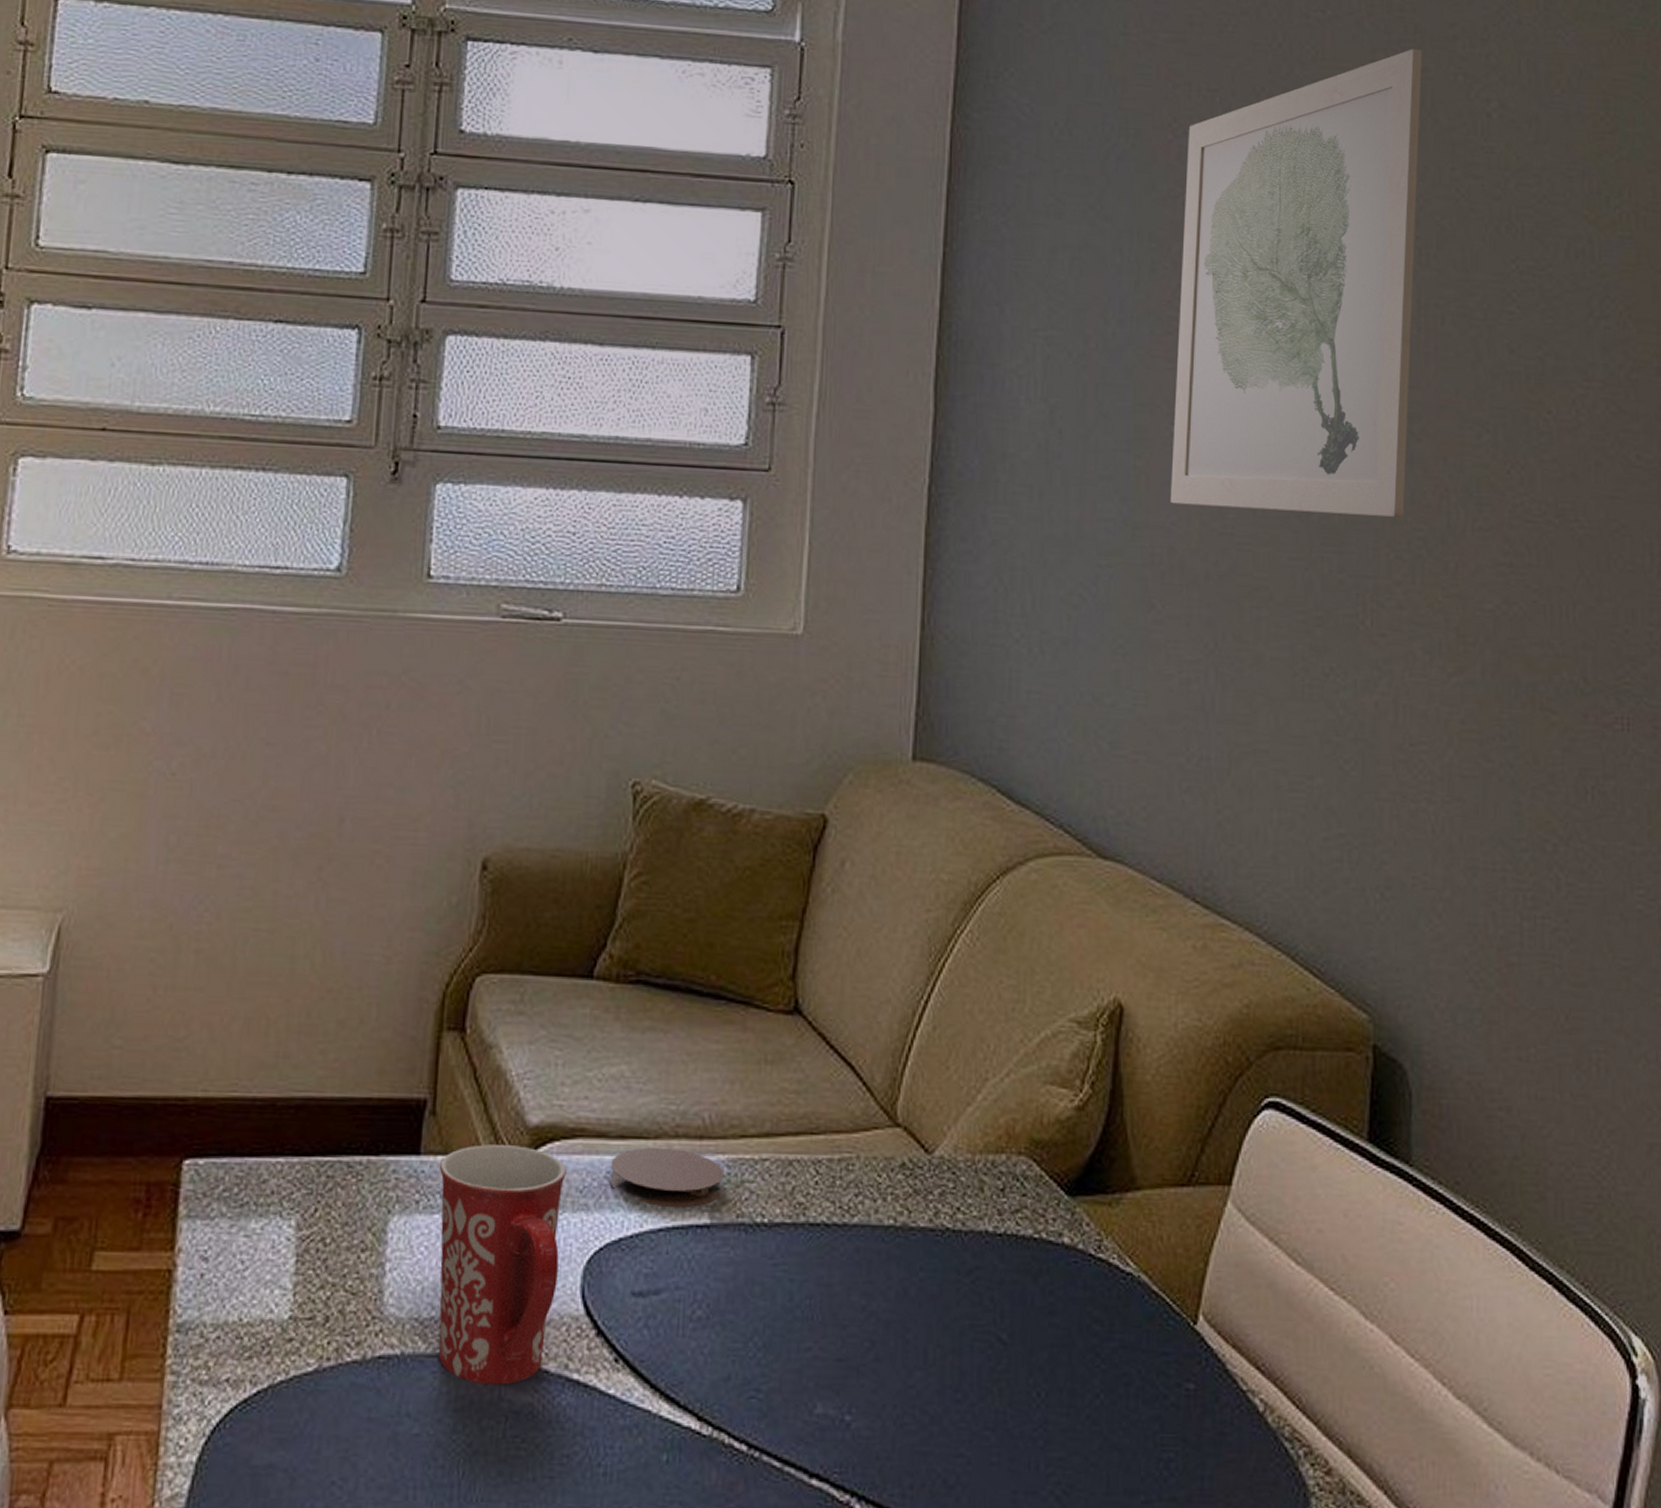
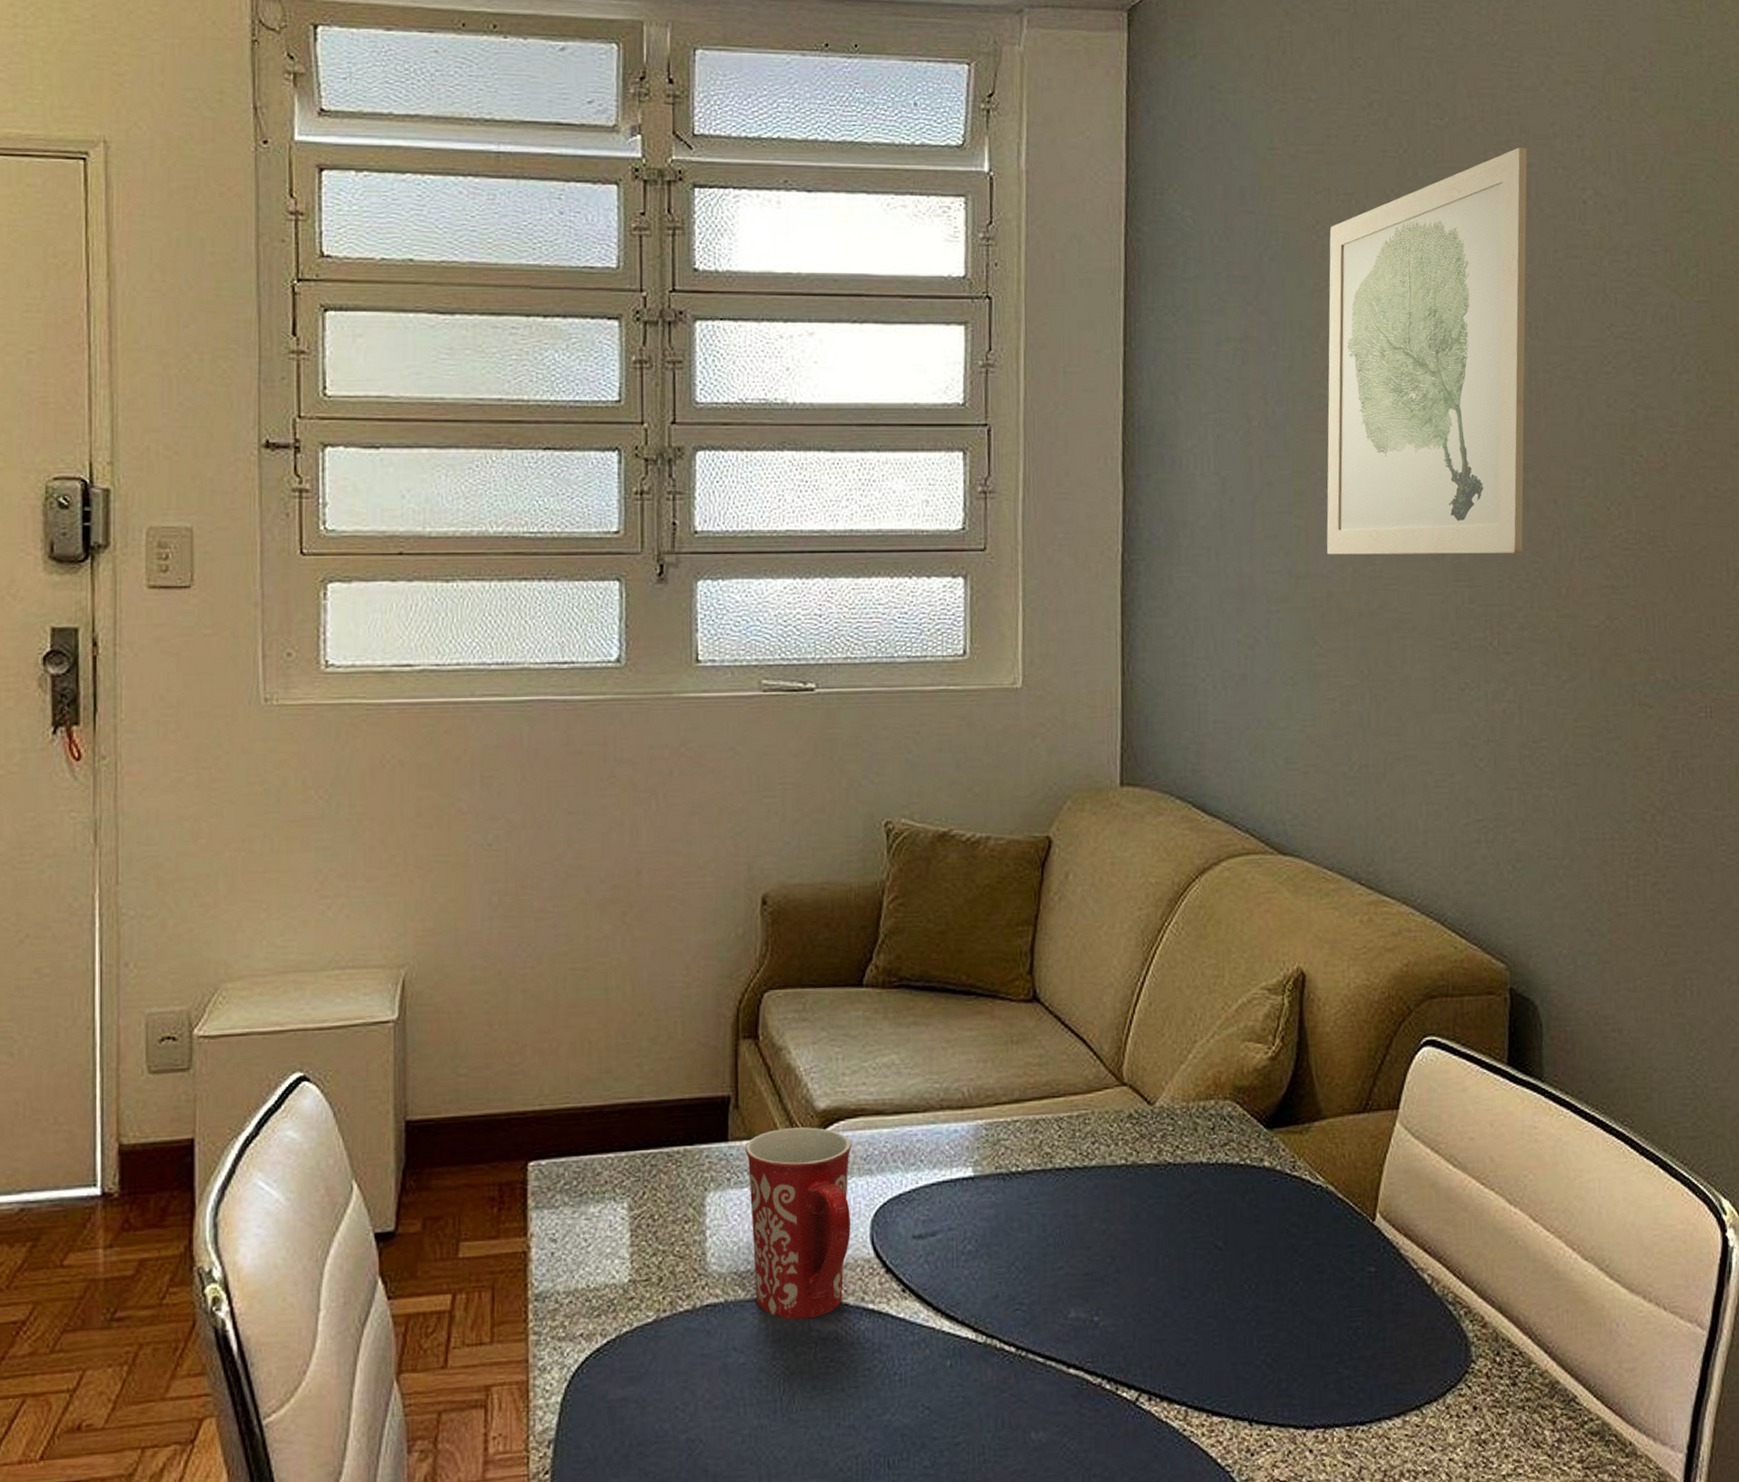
coaster: present [610,1147,724,1207] -> none [888,1118,983,1166]

